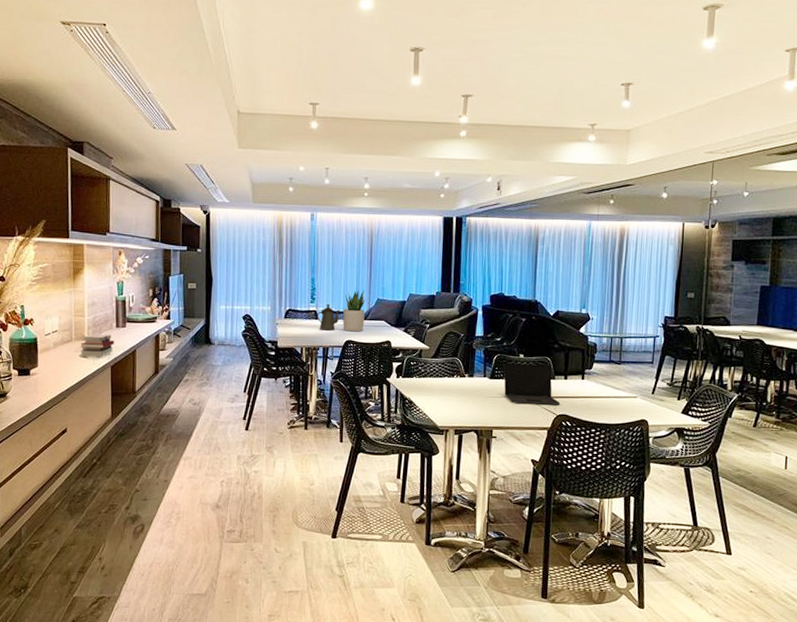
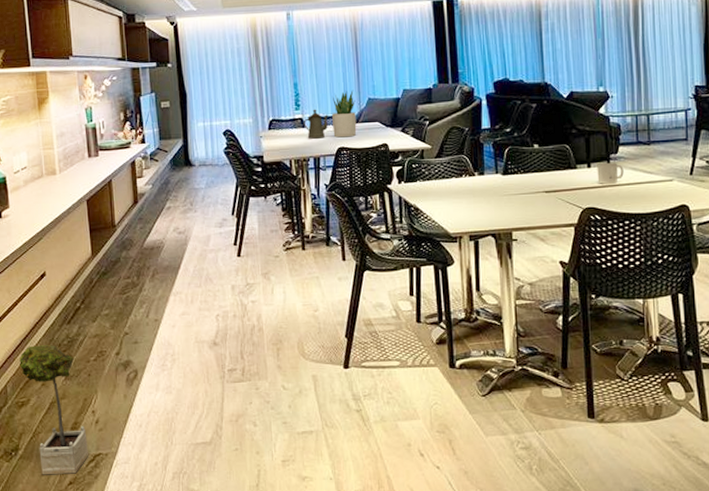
potted tree: none [35,494,93,613] -> present [19,344,89,475]
books: present [79,334,114,358] -> none [51,166,88,194]
laptop: present [504,363,561,405] -> none [518,153,586,201]
mug: none [572,376,595,396] -> present [597,162,624,184]

